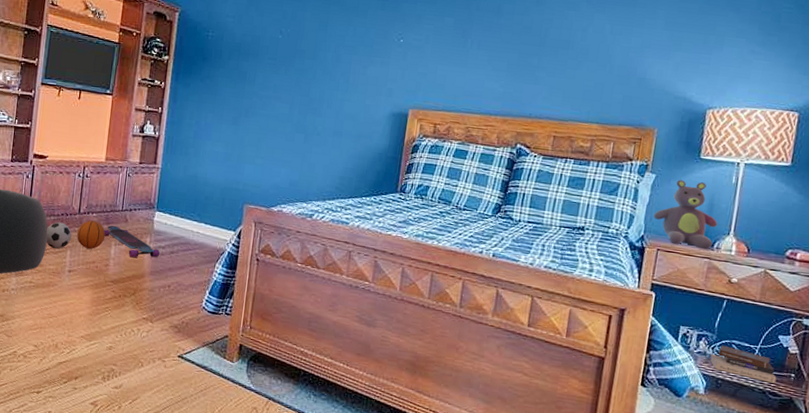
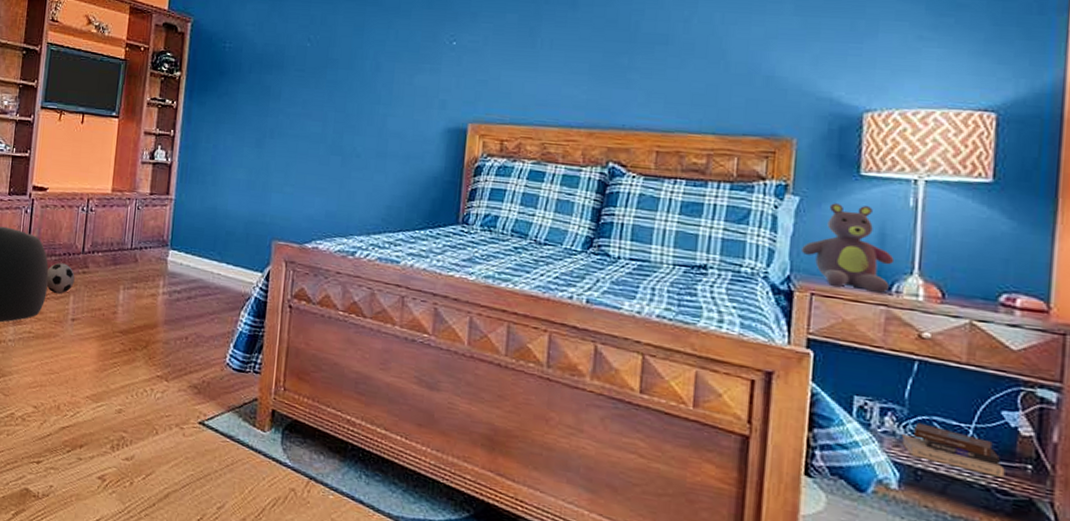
basketball: present [77,220,106,250] -> none [80,260,113,295]
skateboard: present [104,225,160,258] -> none [111,266,176,304]

